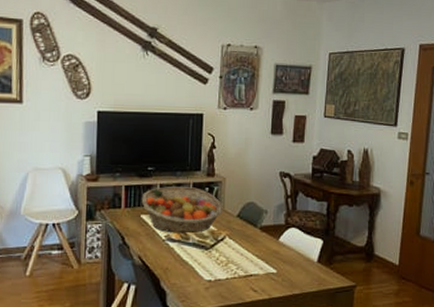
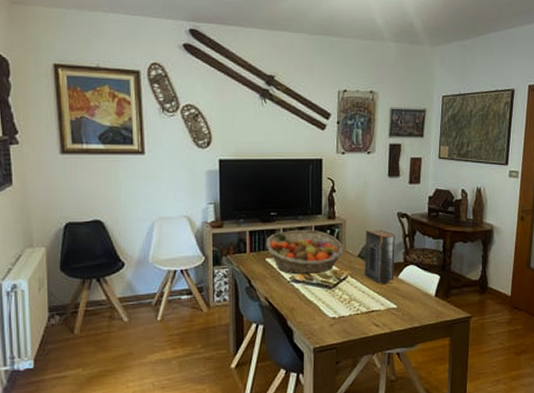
book: none [243,189,278,247] -> present [364,229,396,284]

